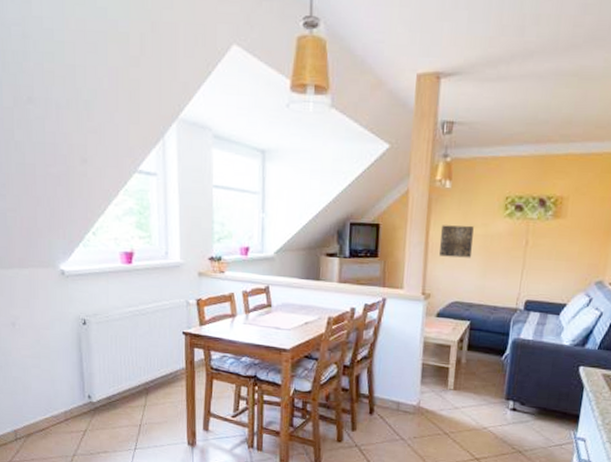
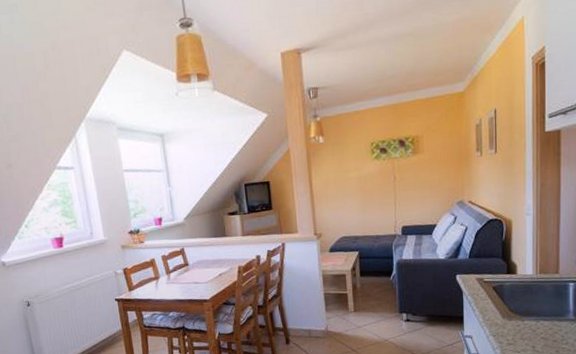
wall art: present [439,225,474,258] -> none [321,171,350,201]

